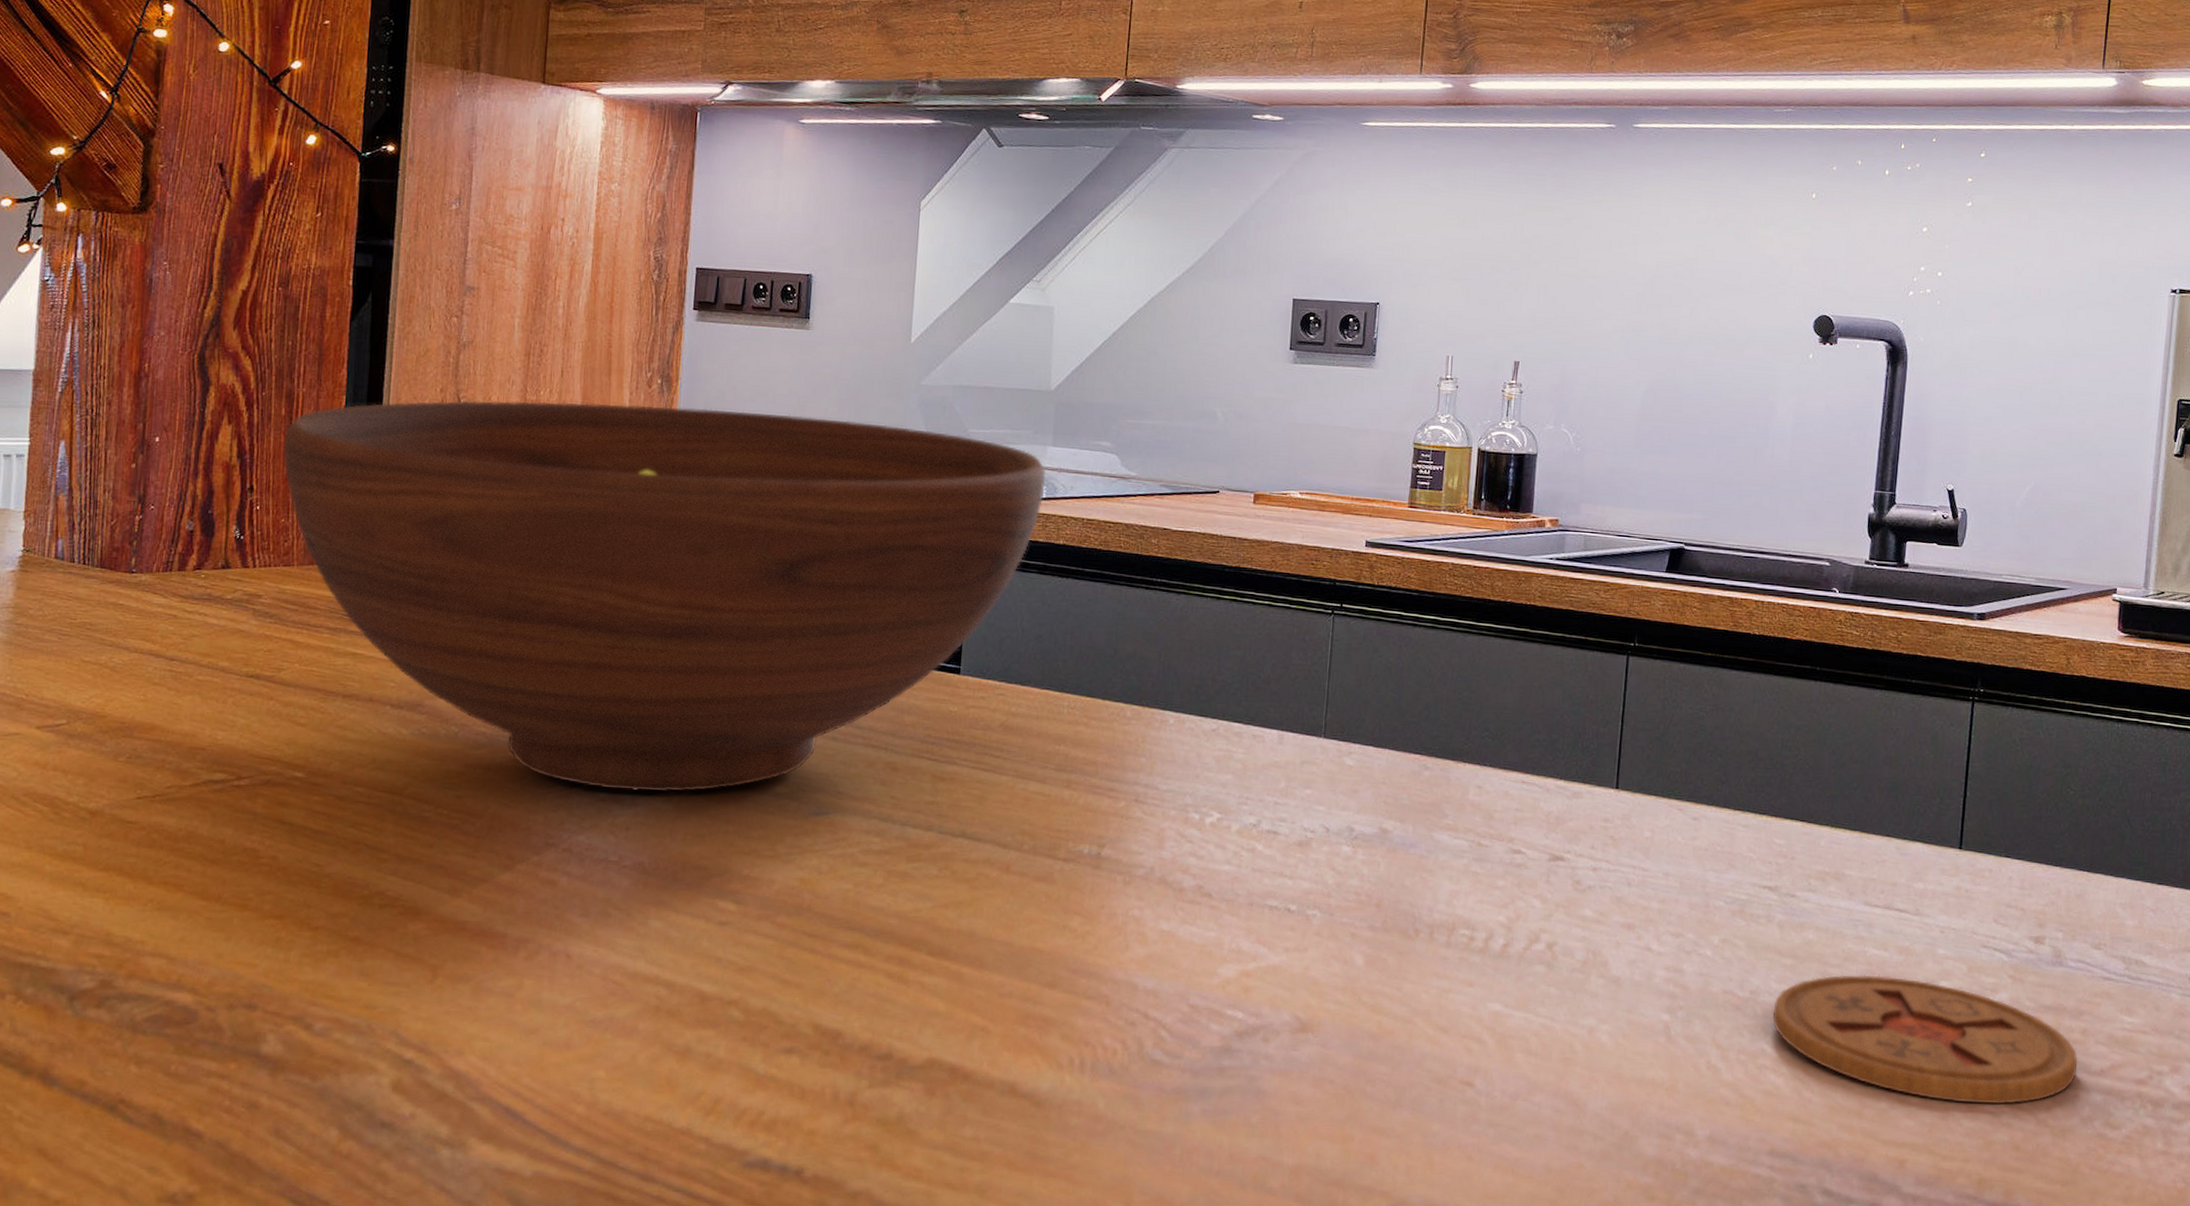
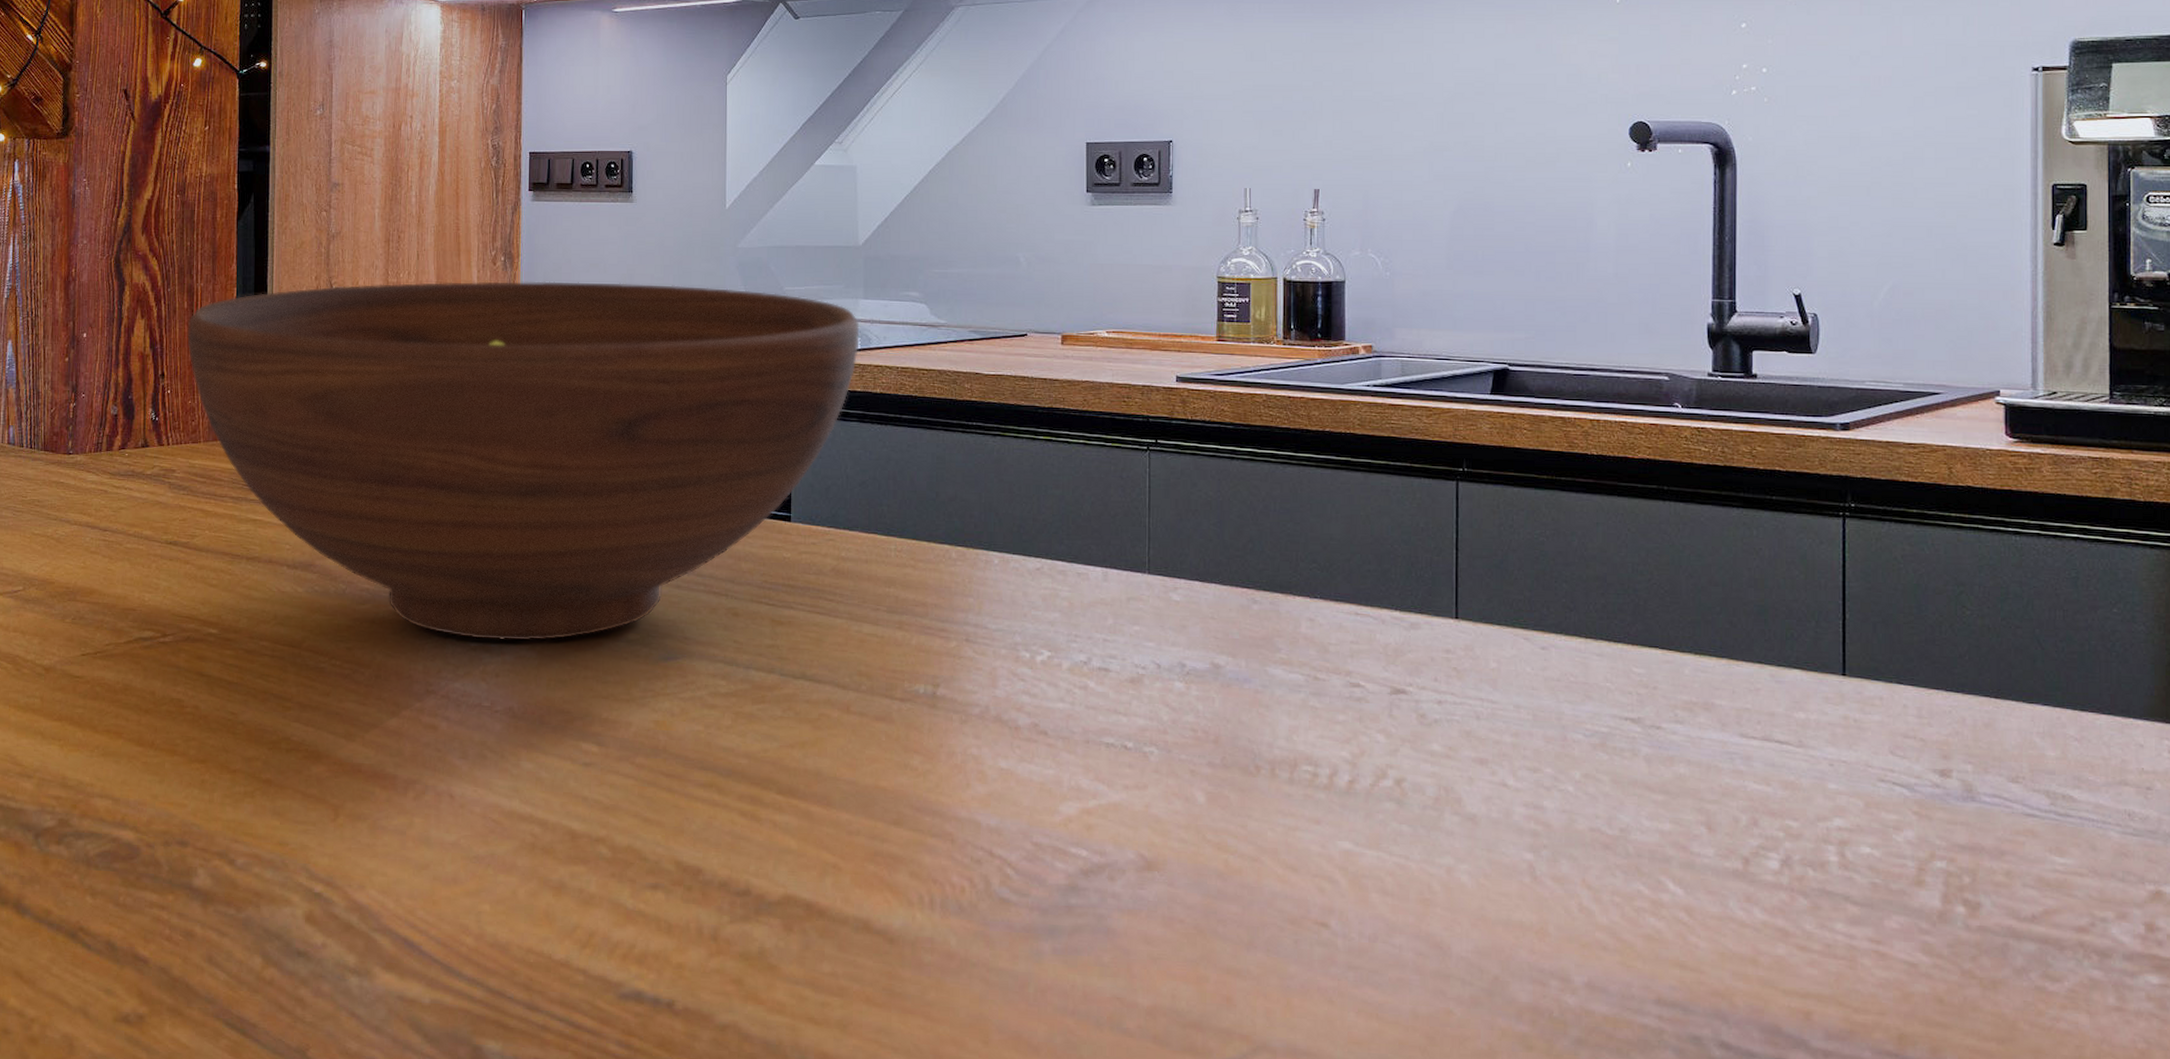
coaster: present [1772,974,2078,1105] -> none [1647,811,2004,953]

